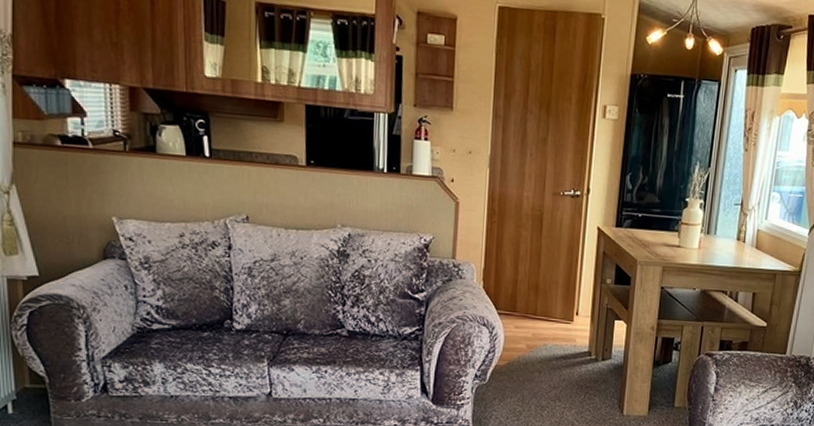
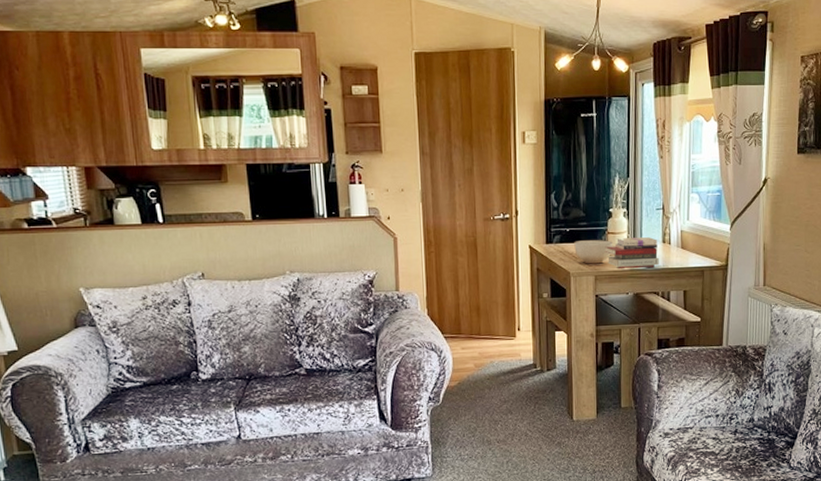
bowl: none [644,228,686,255] -> present [574,240,613,264]
books: none [676,230,732,266] -> present [605,237,659,269]

